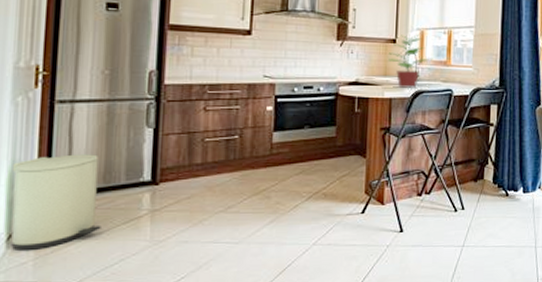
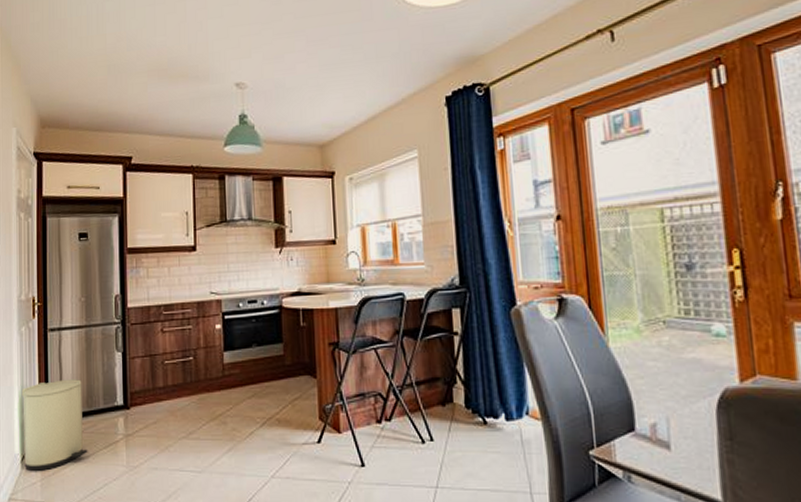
potted plant: present [388,34,433,88] -> none [329,231,378,295]

